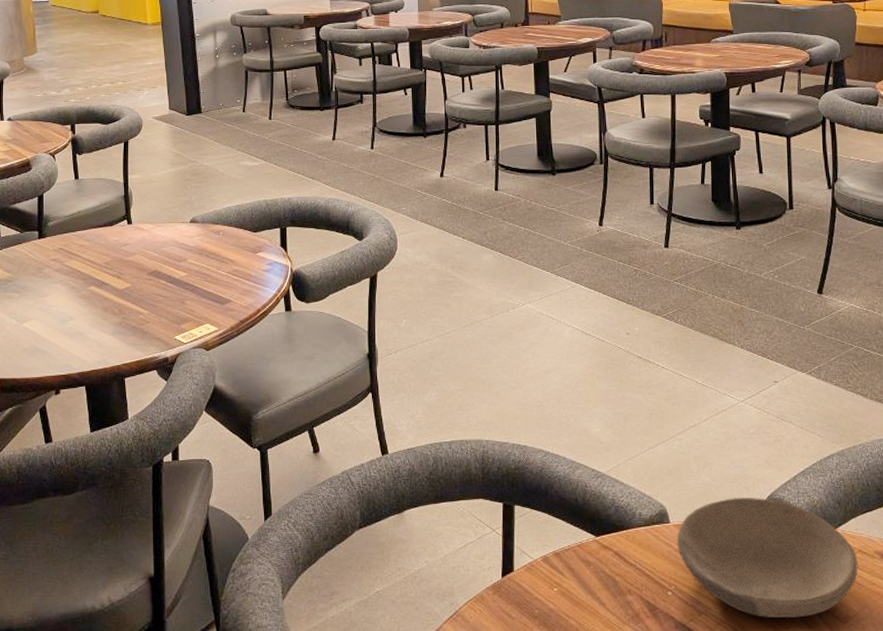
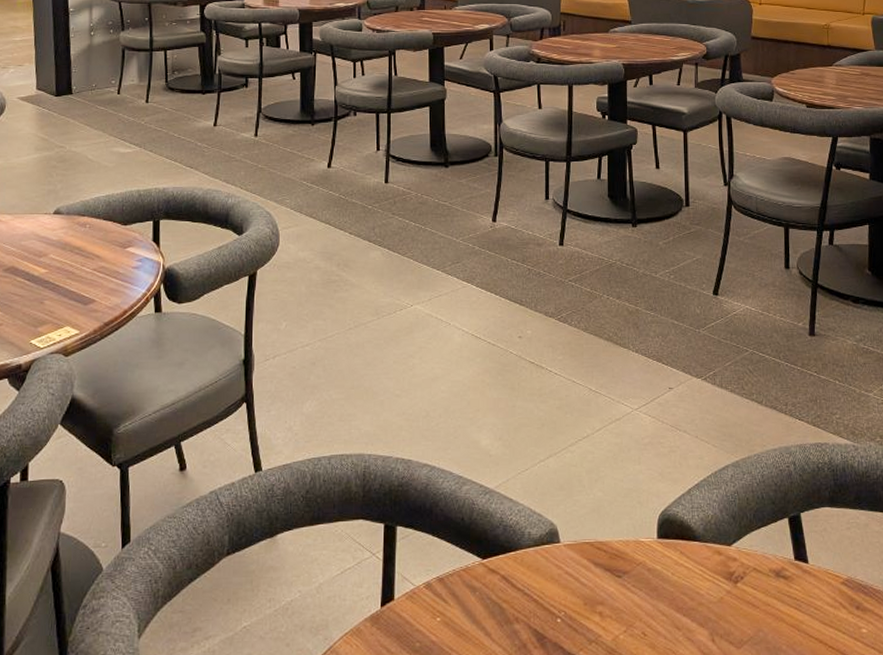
bowl: present [677,498,858,618] -> none [567,513,753,645]

